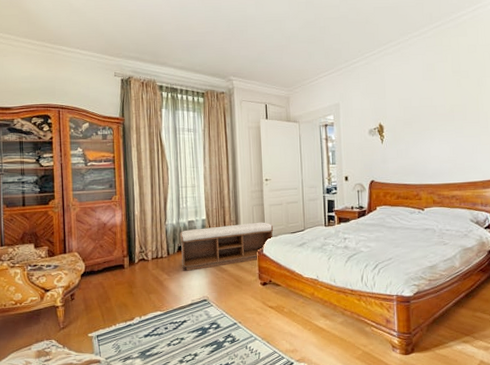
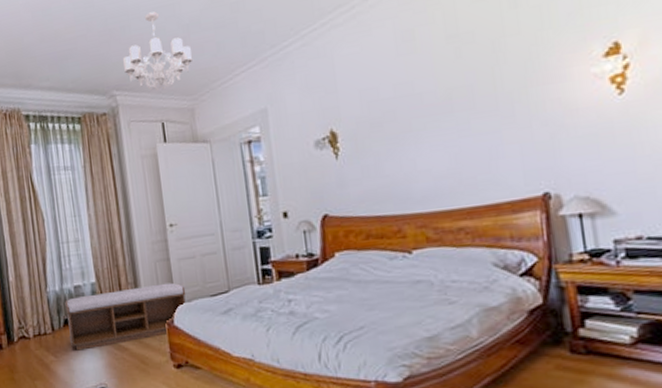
chandelier: none [240,23,290,80] -> present [123,11,192,90]

